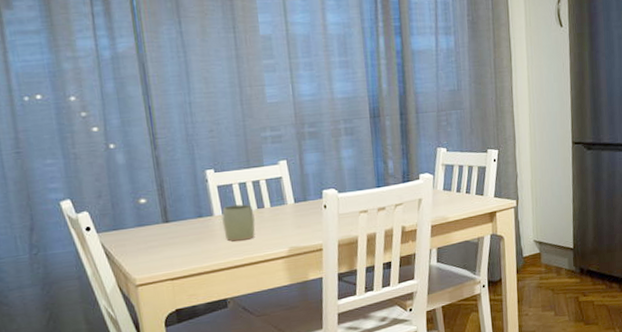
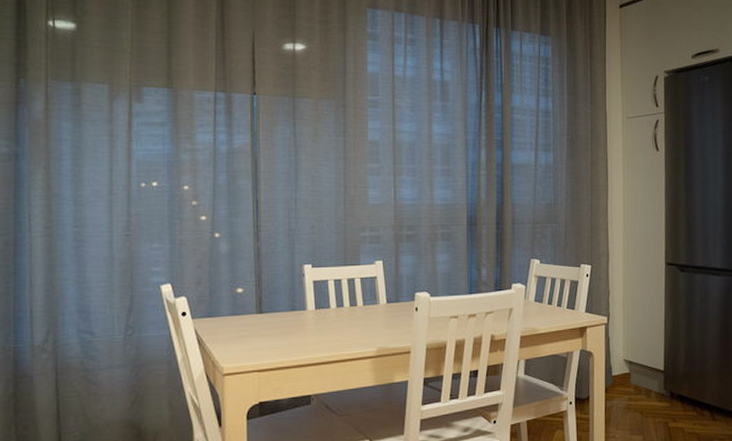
mug: present [222,204,255,241] -> none [315,301,346,337]

